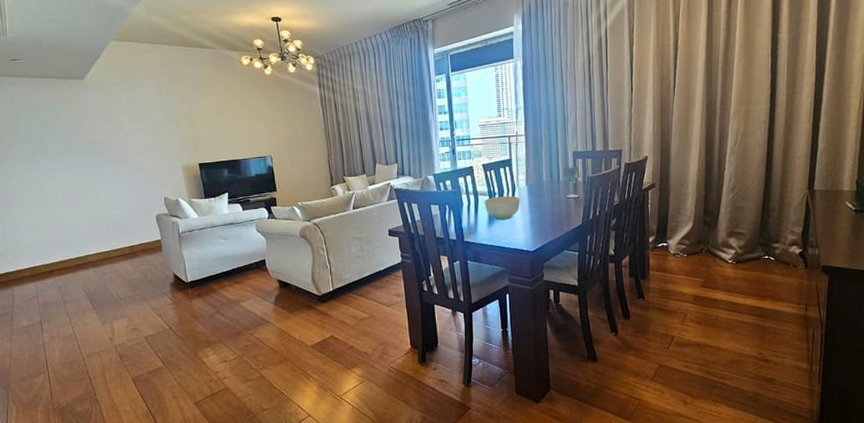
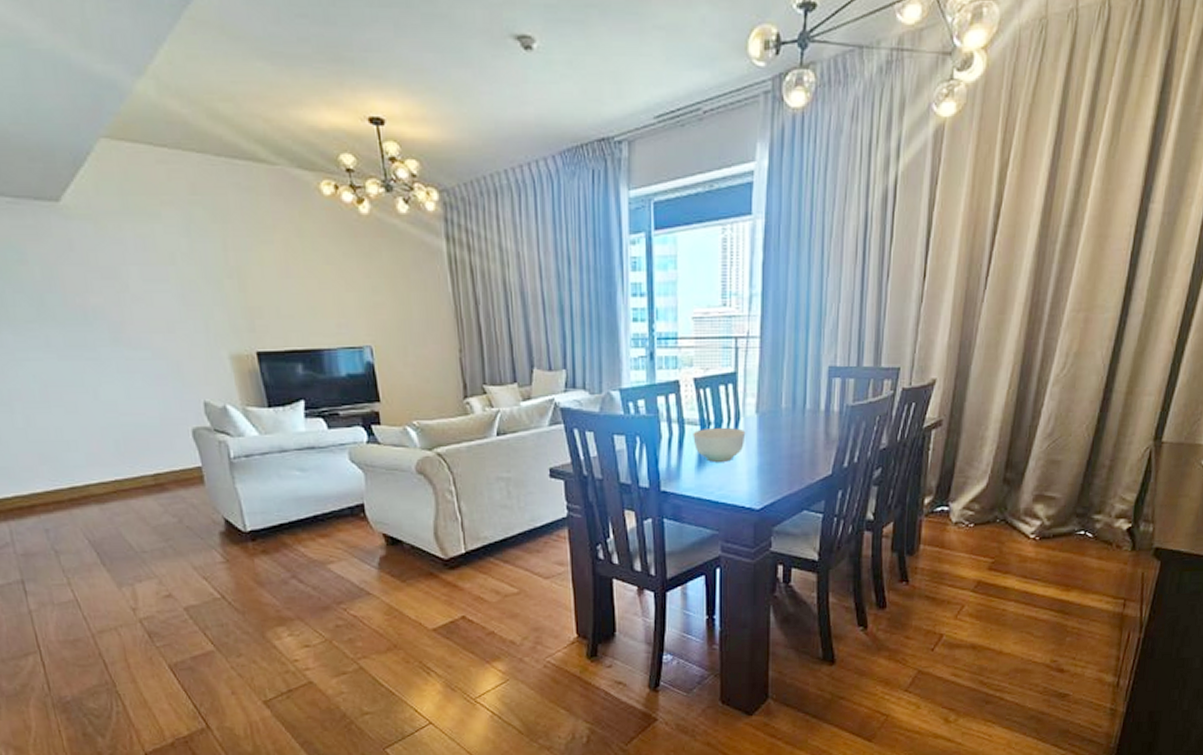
wine glass: present [562,166,581,199] -> none [809,388,837,436]

